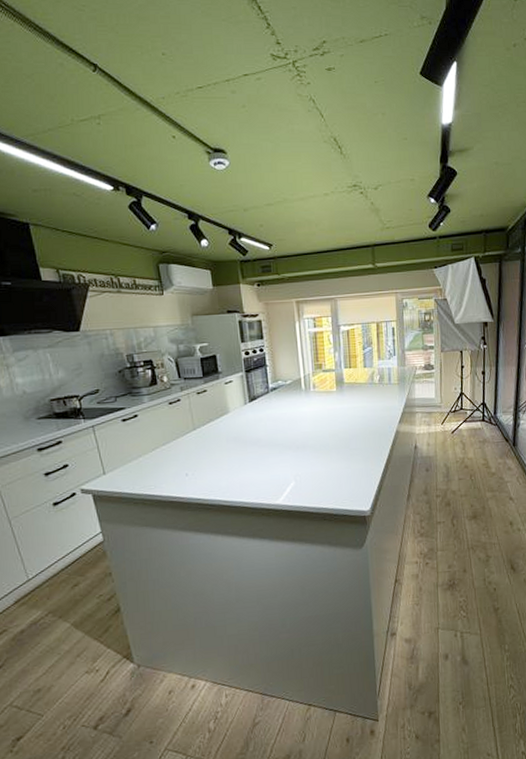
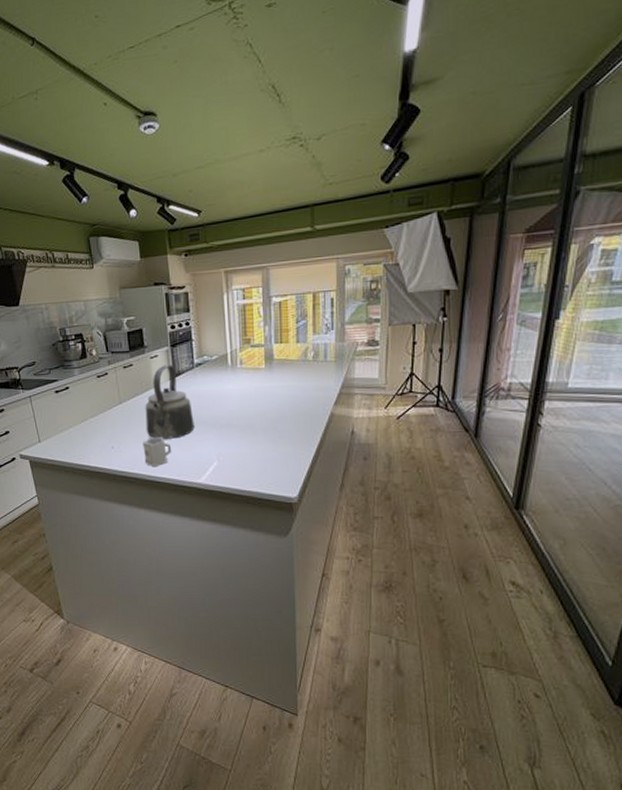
cup: none [218,461,249,491] -> present [143,436,172,466]
kettle: none [220,389,271,463] -> present [145,364,195,439]

